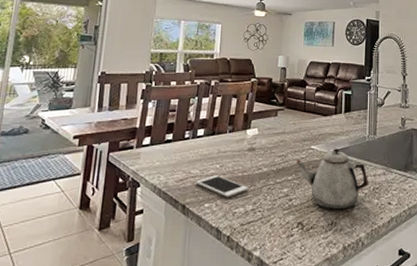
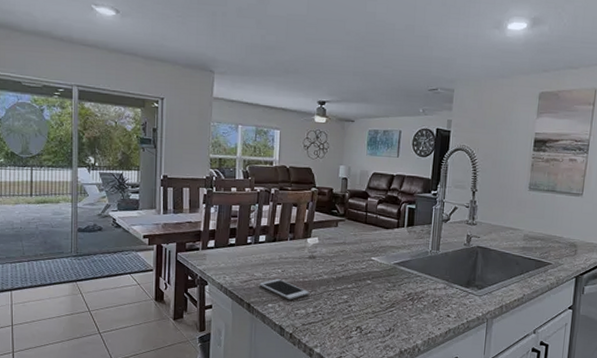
teapot: present [296,149,368,210] -> none [356,261,428,318]

